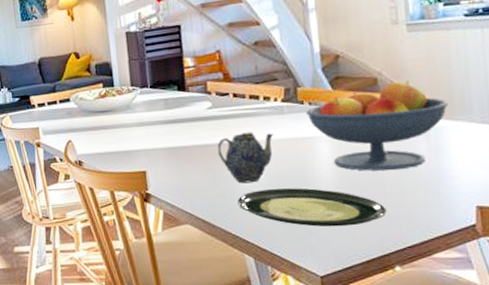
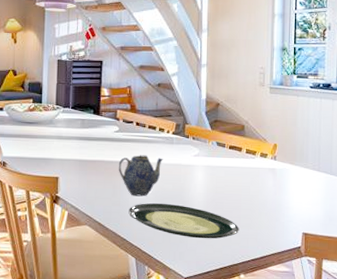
fruit bowl: present [306,80,449,171] -> none [190,130,292,199]

